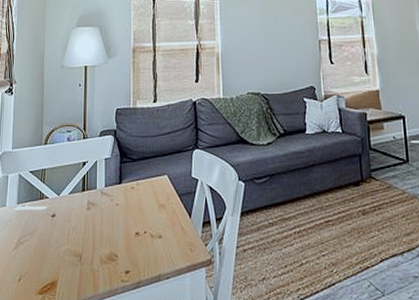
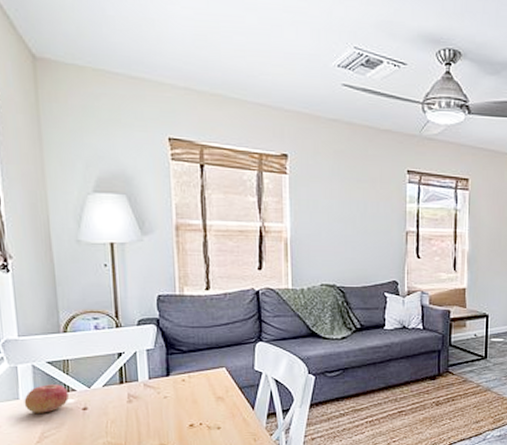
apple: none [9,192,42,220] -> present [24,384,69,413]

